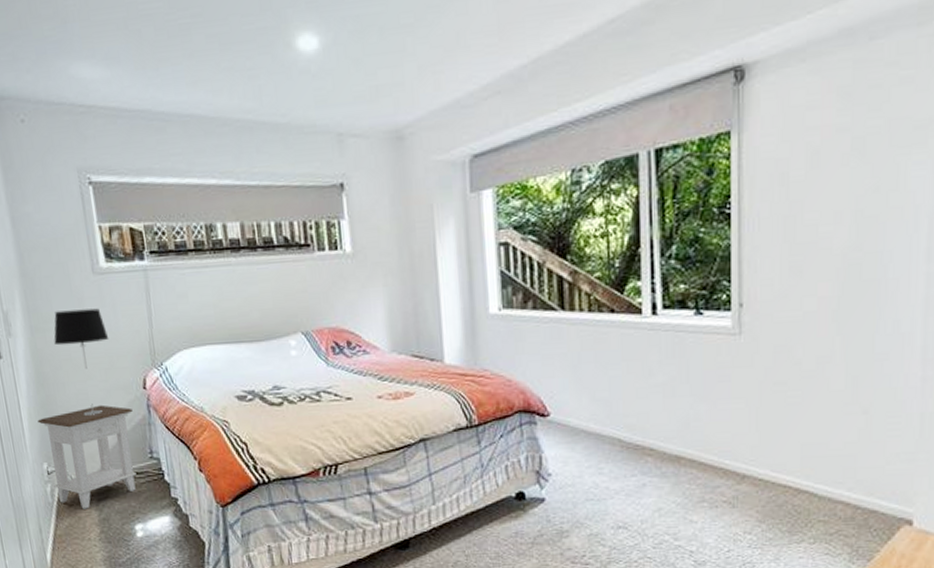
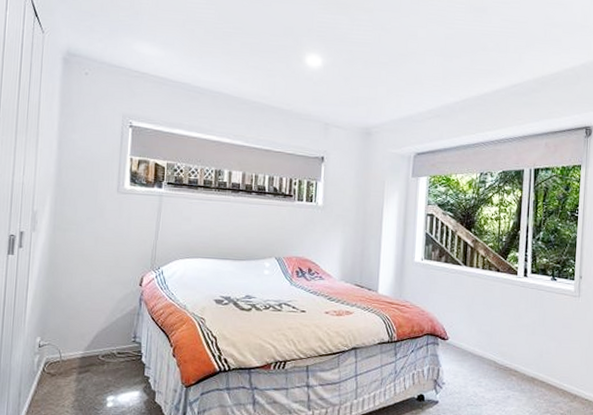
nightstand: present [37,404,137,509] -> none [41,294,126,380]
table lamp: present [54,308,109,416] -> none [71,217,120,302]

